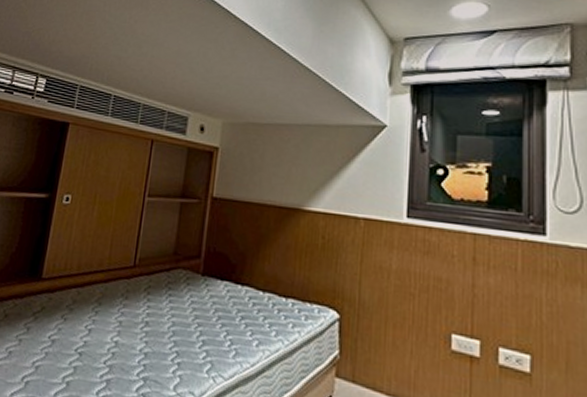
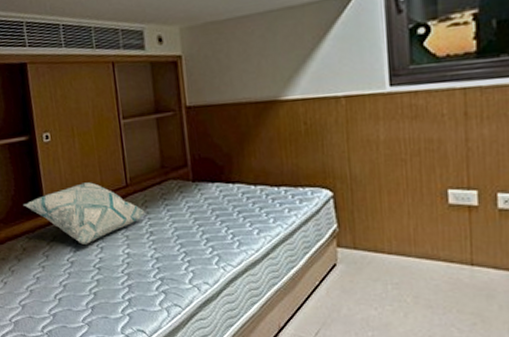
decorative pillow: none [20,254,145,323] -> present [23,182,144,245]

